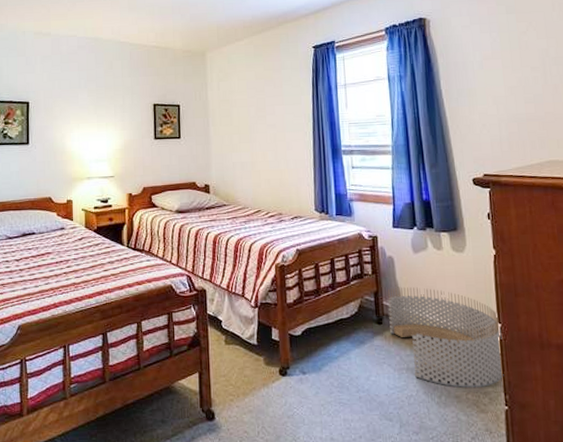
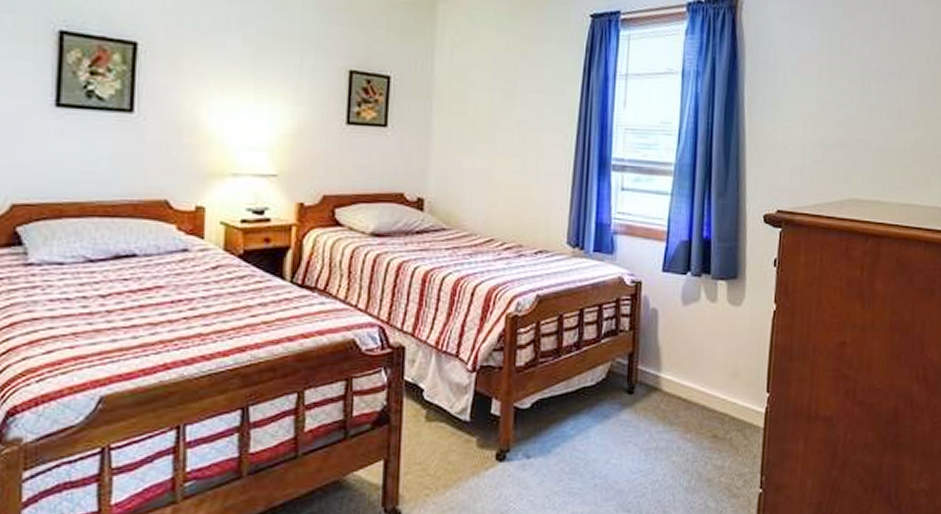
laundry basket: present [388,287,504,388] -> none [642,348,769,469]

